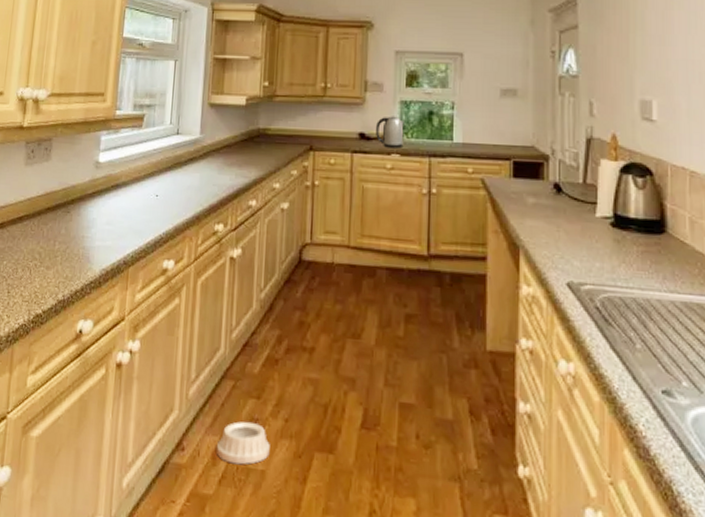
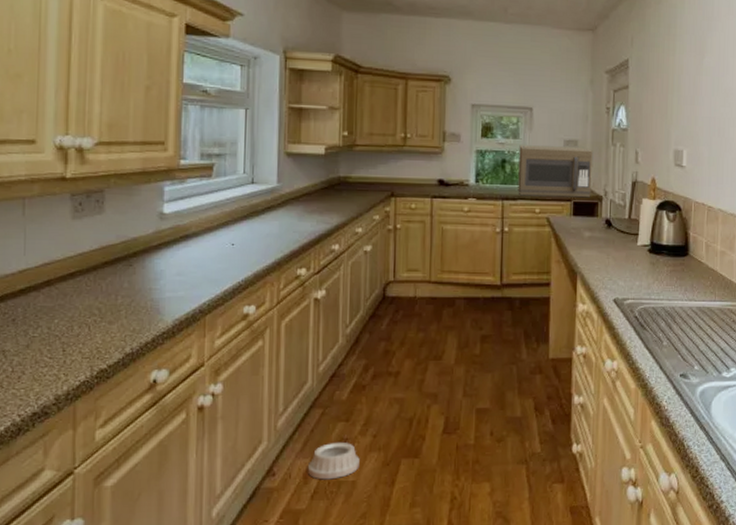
kettle: present [376,116,404,148] -> none [454,164,480,193]
microwave: none [447,95,535,157] -> present [518,145,593,198]

